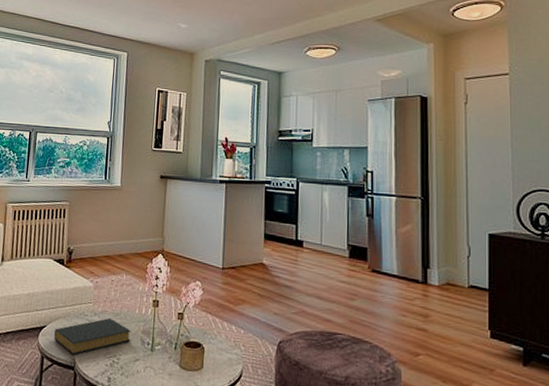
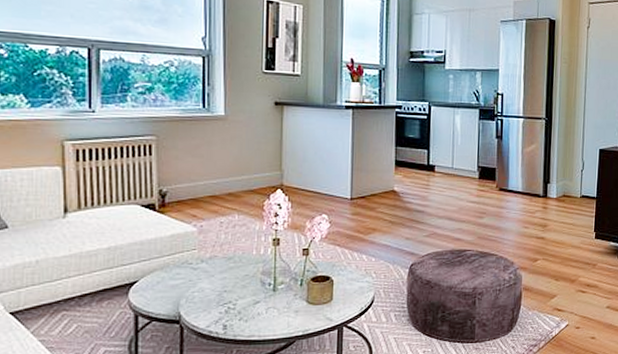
hardback book: present [54,317,131,355] -> none [150,263,248,308]

